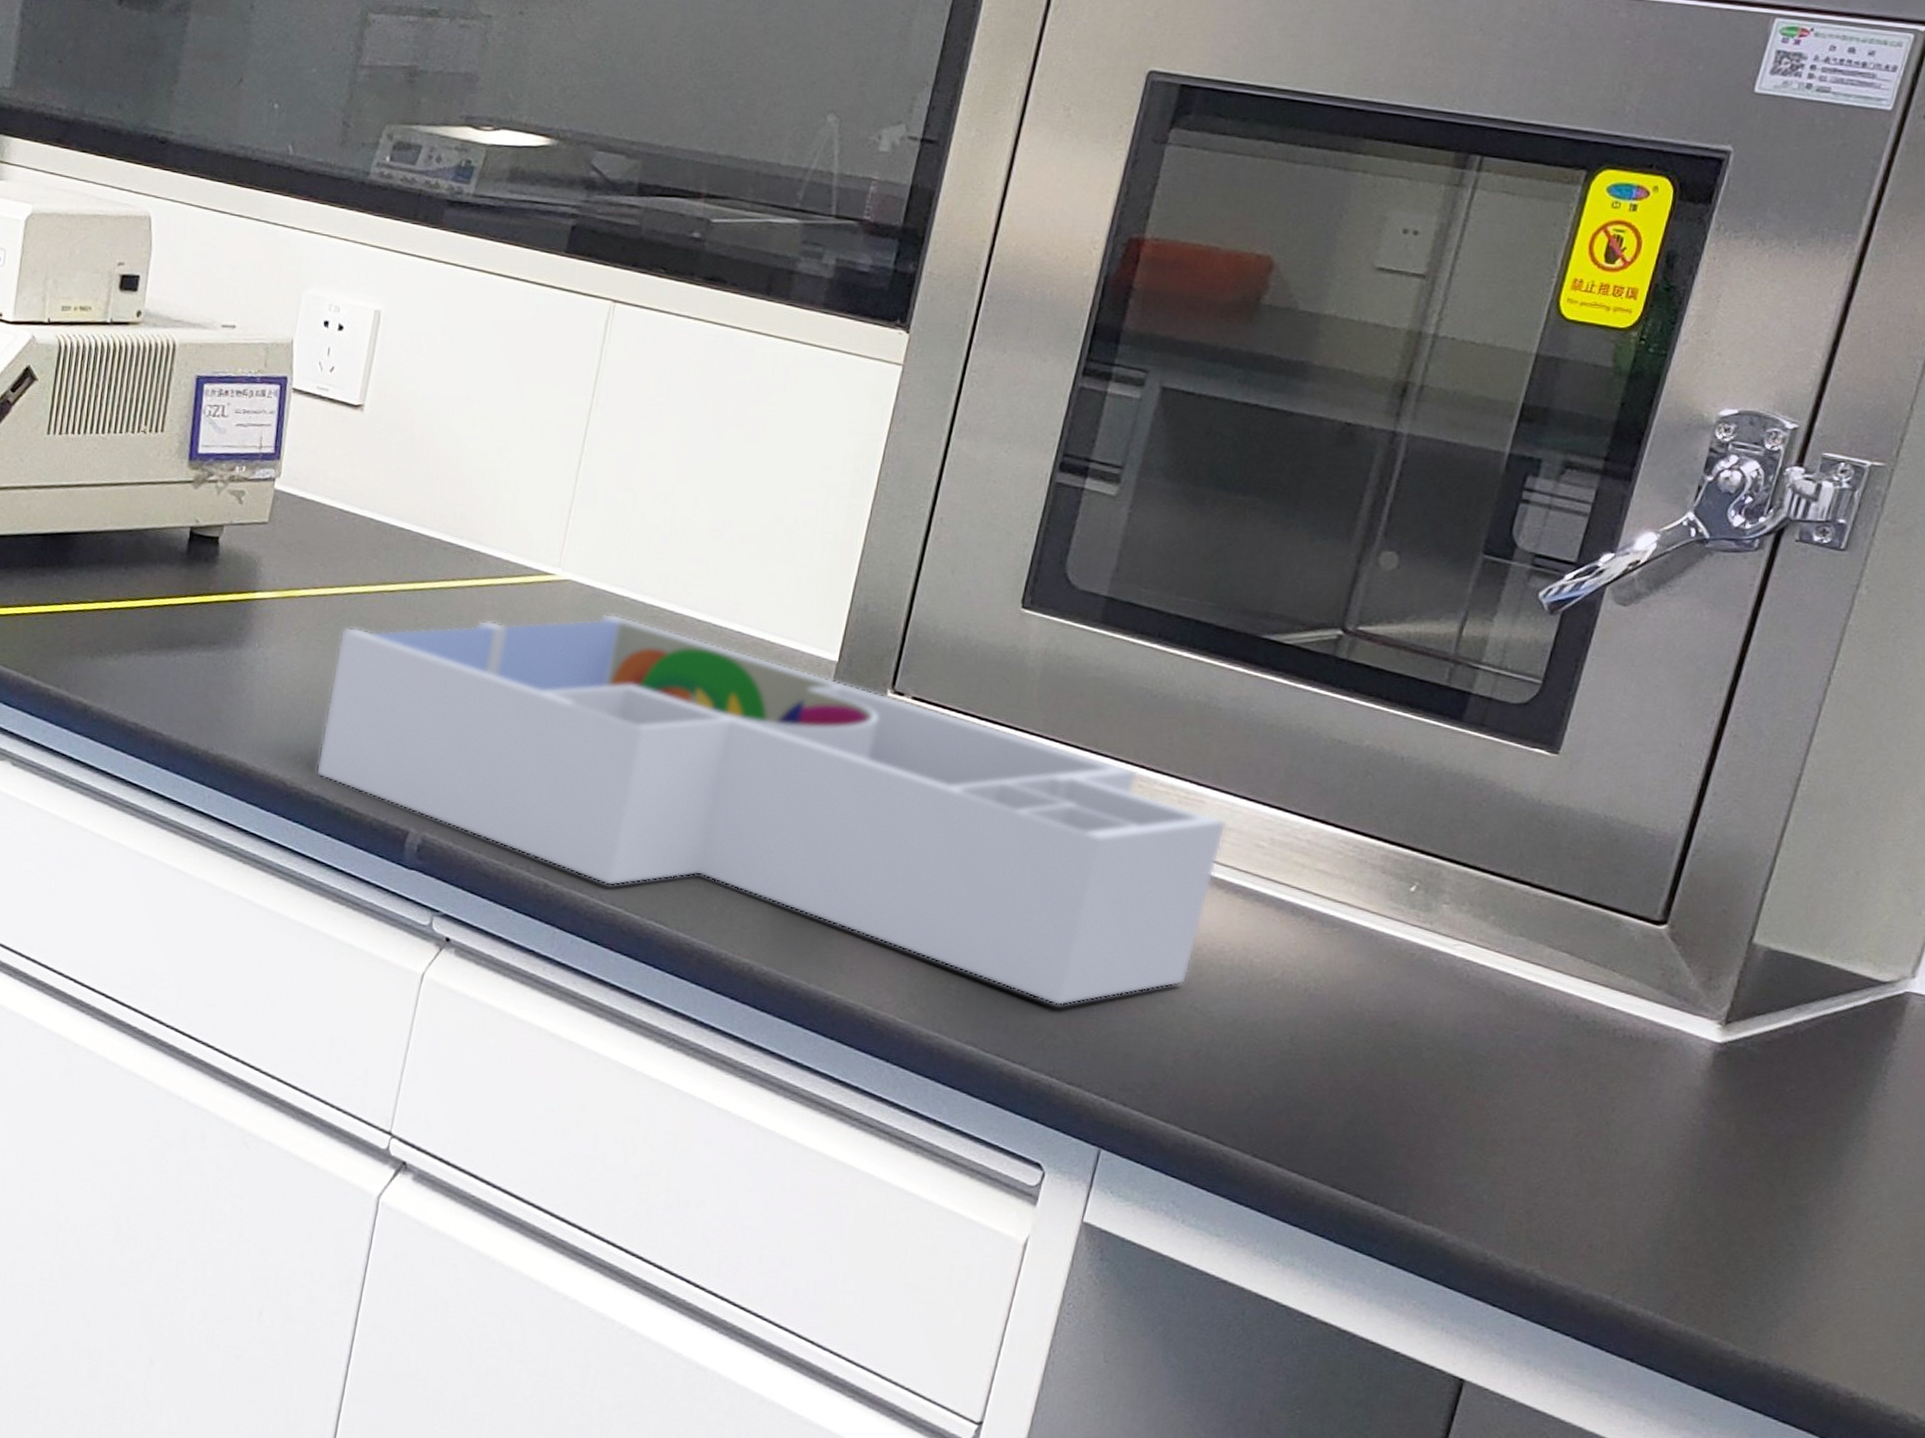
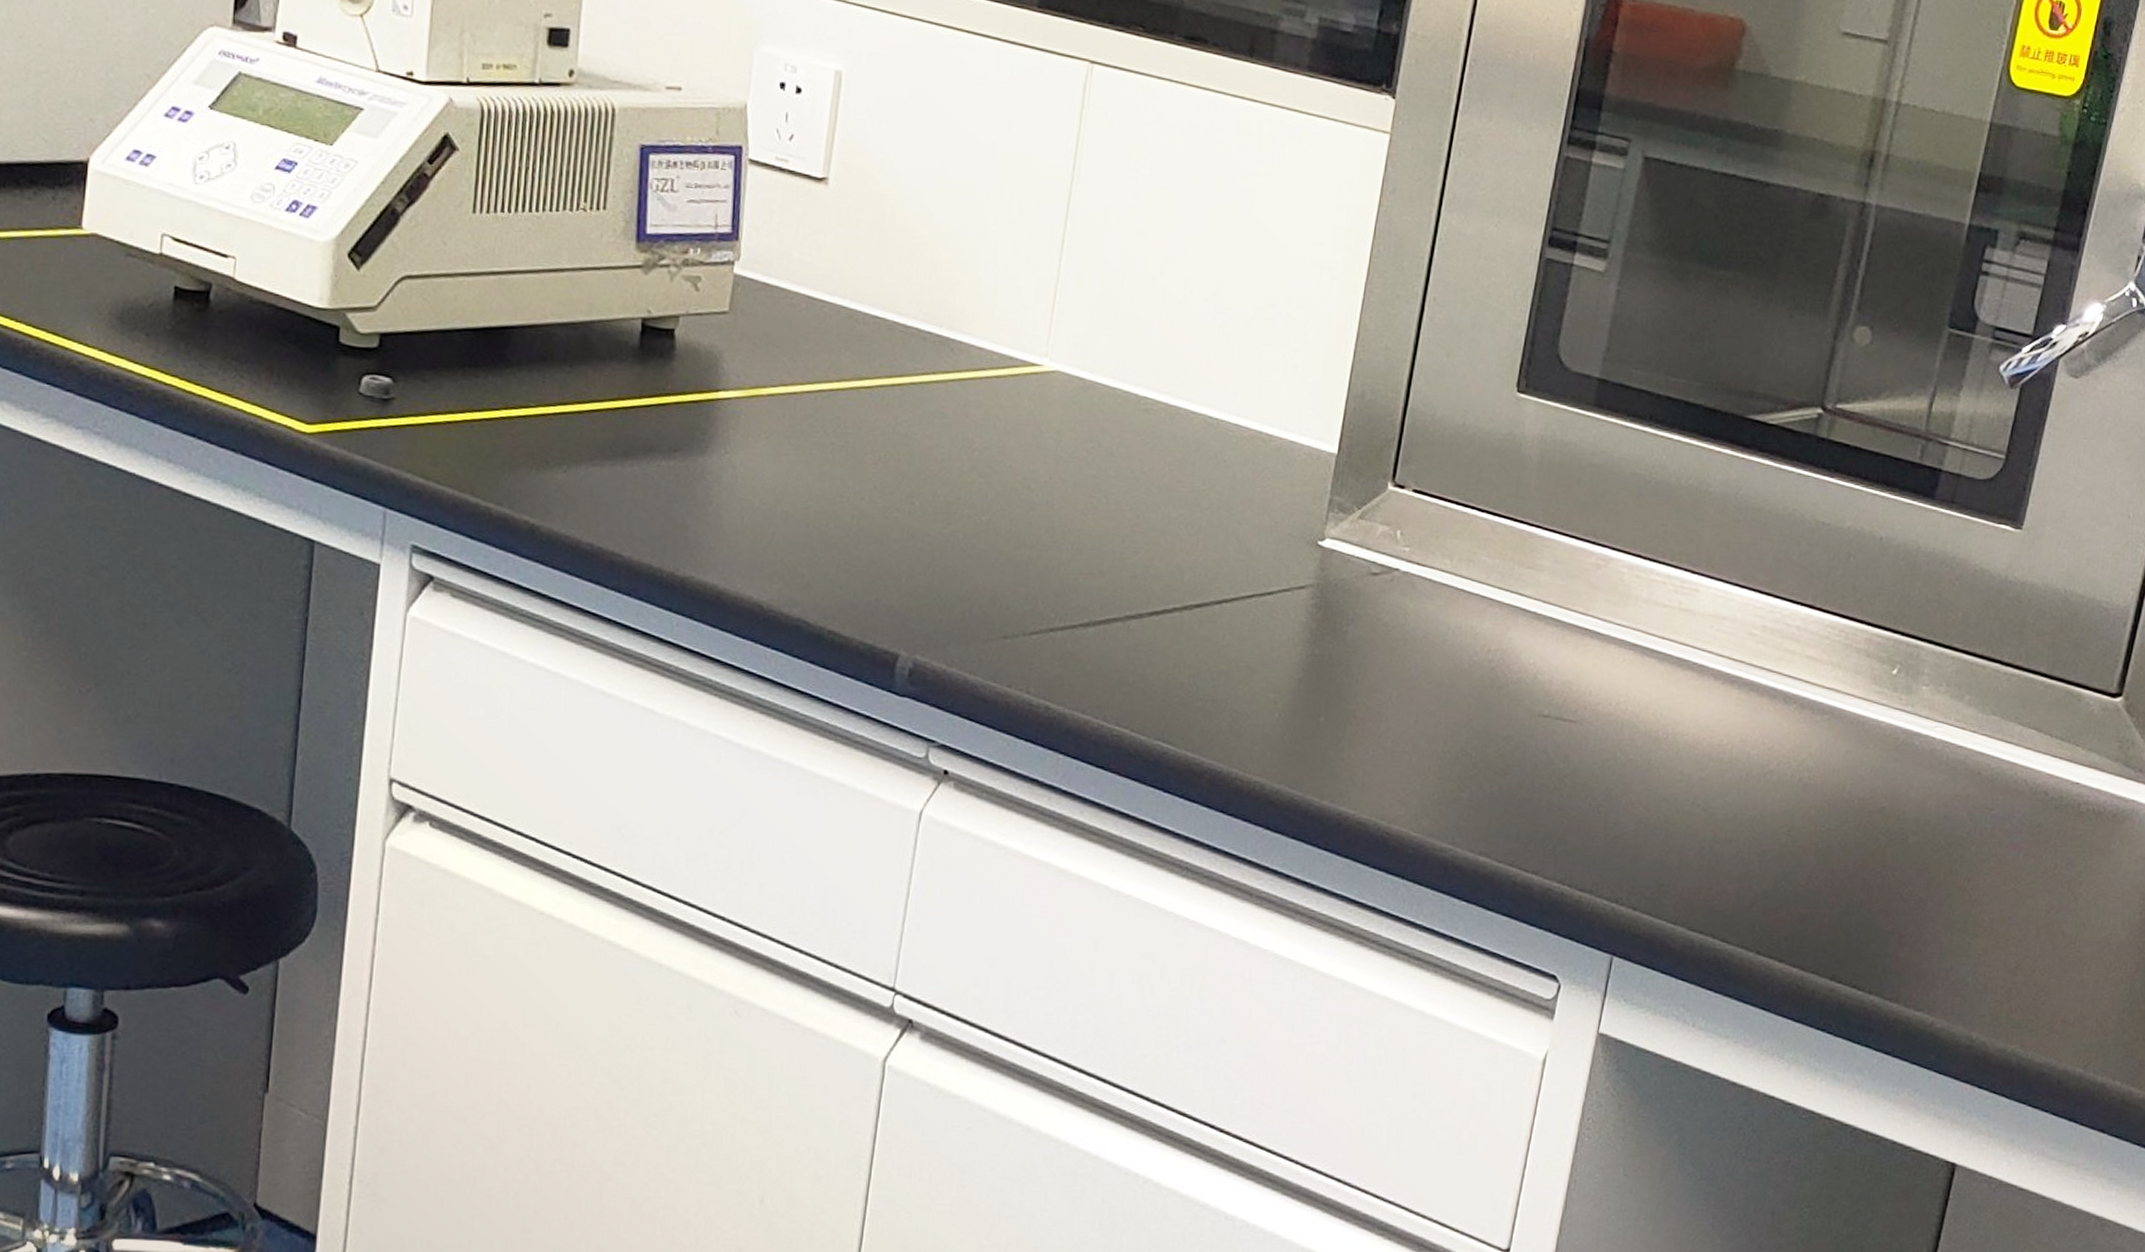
desk organizer: present [315,613,1227,1006] -> none [794,407,1721,810]

